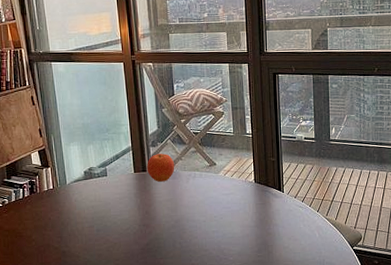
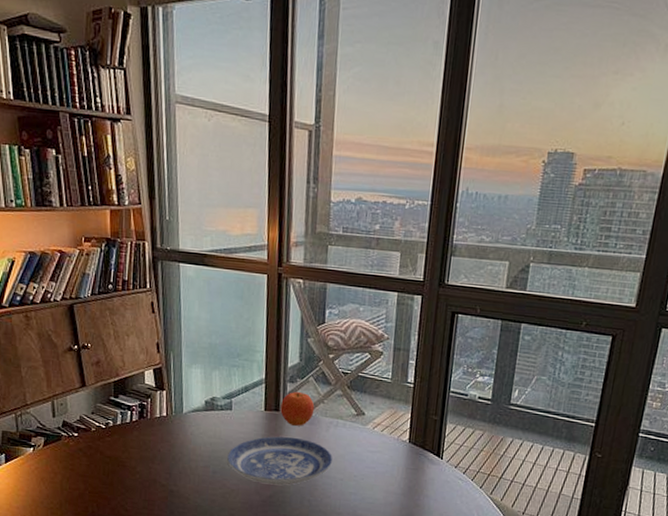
plate: none [108,191,196,234] -> present [227,436,333,486]

